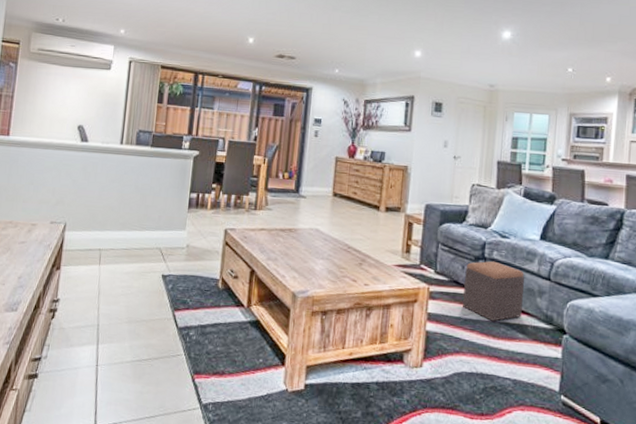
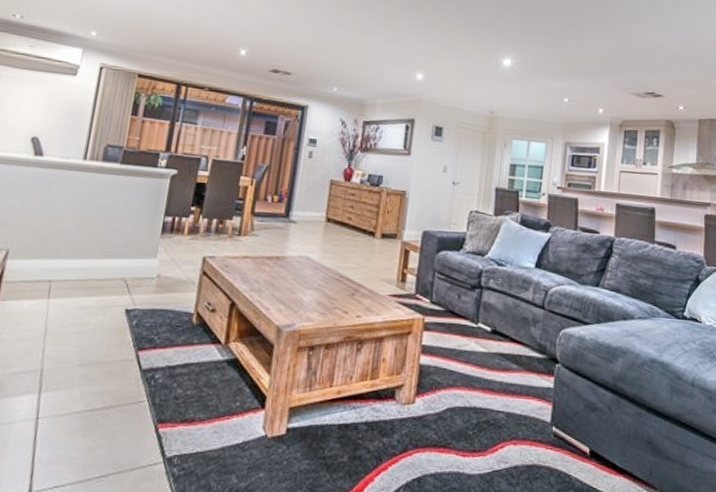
footstool: present [463,261,524,322] -> none [458,289,519,352]

